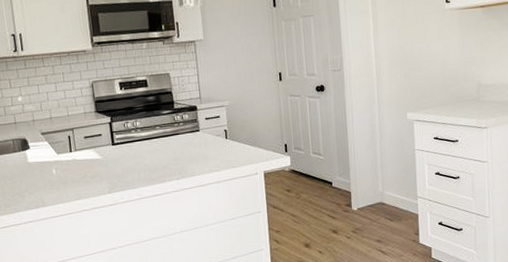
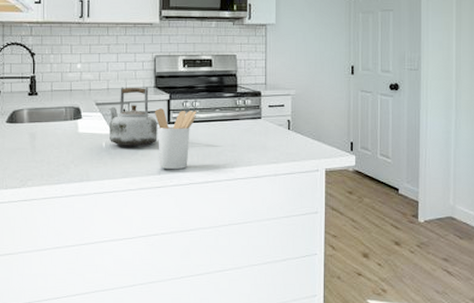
kettle: none [54,112,105,171] -> present [108,87,158,146]
utensil holder: none [99,130,139,188] -> present [155,108,197,169]

